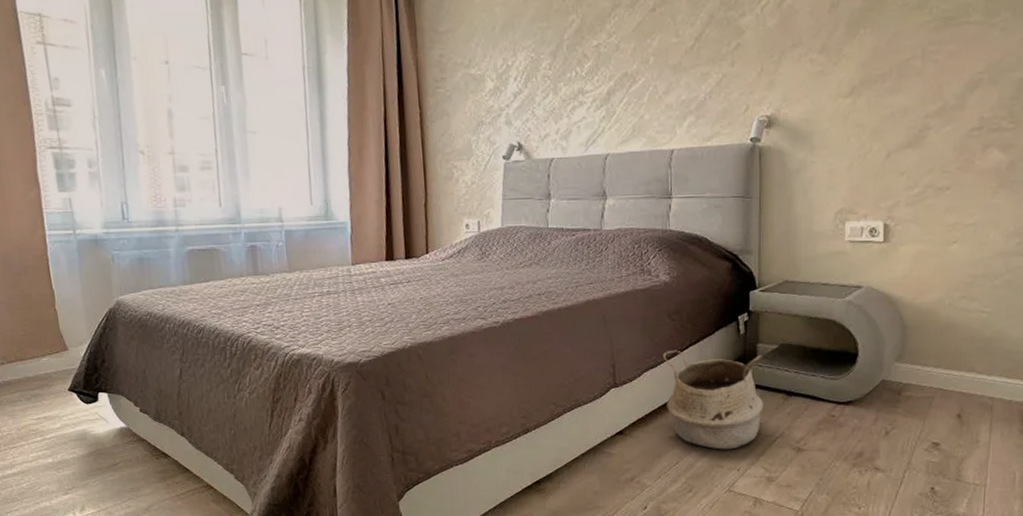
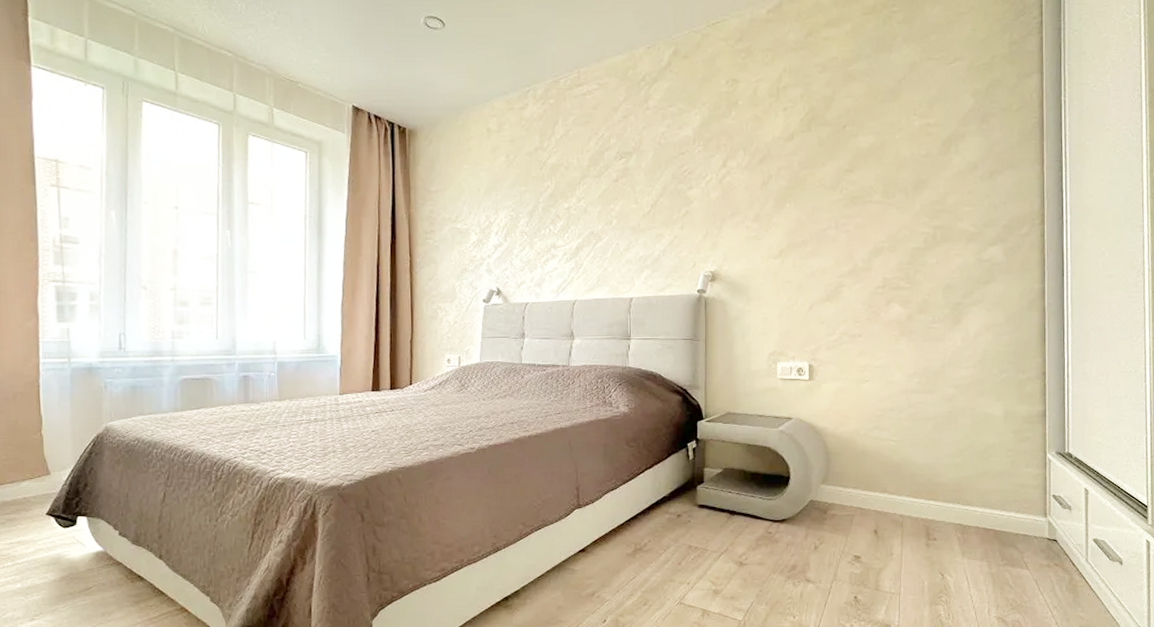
woven basket: present [663,350,763,450] -> none [622,473,710,565]

